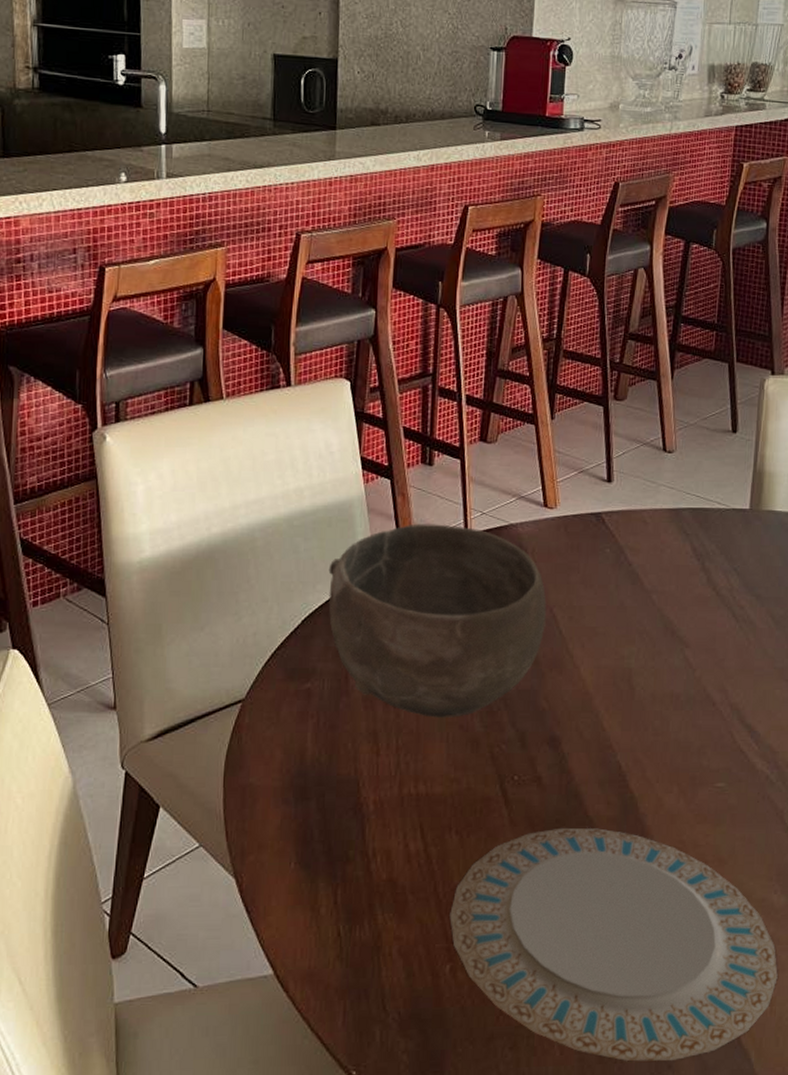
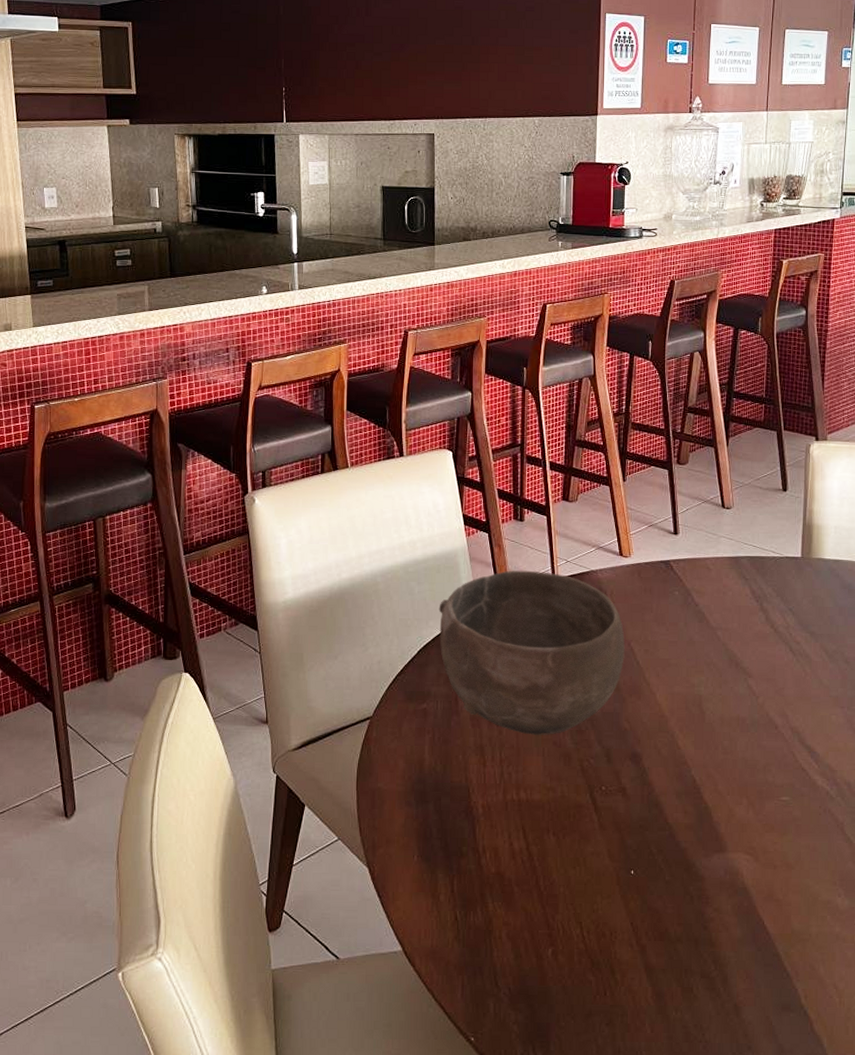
plate: present [450,827,778,1062] -> none [550,832,845,1043]

